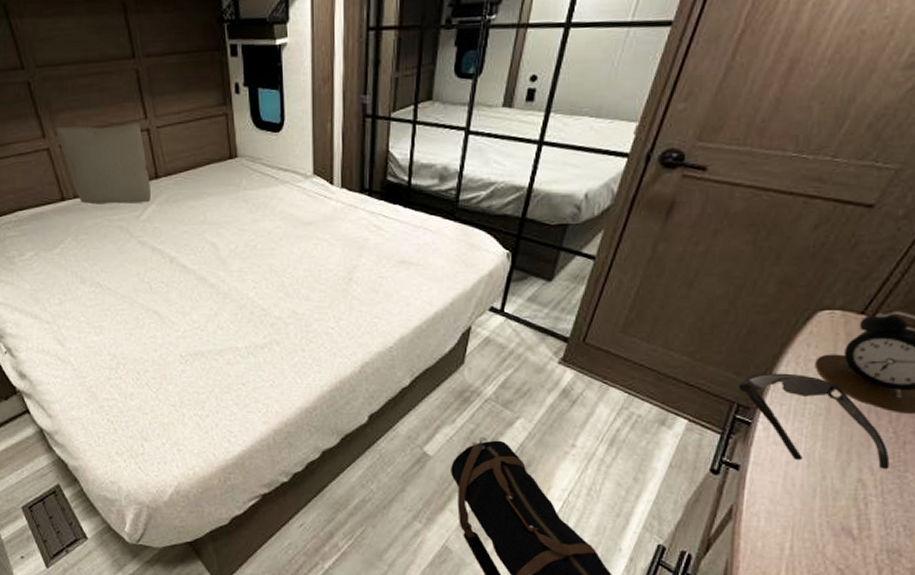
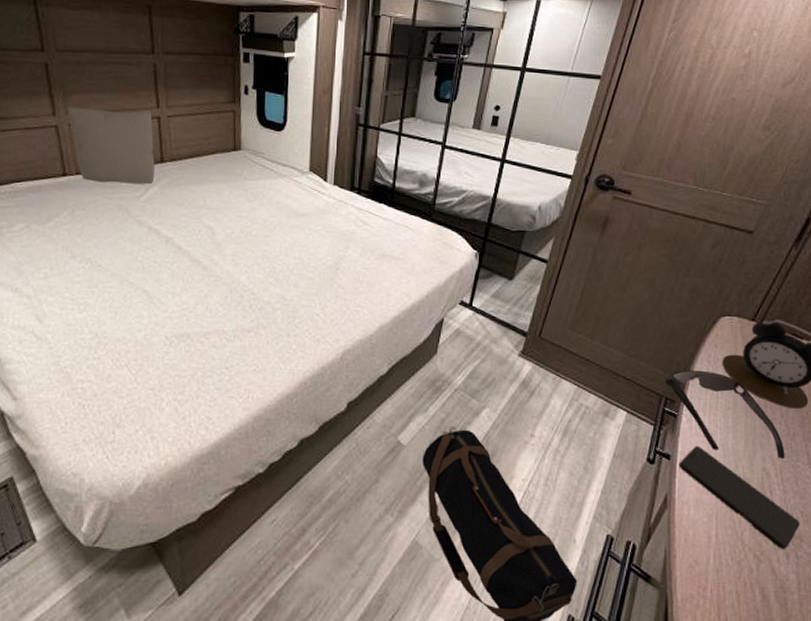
phone: none [749,455,901,563] -> present [679,445,800,549]

